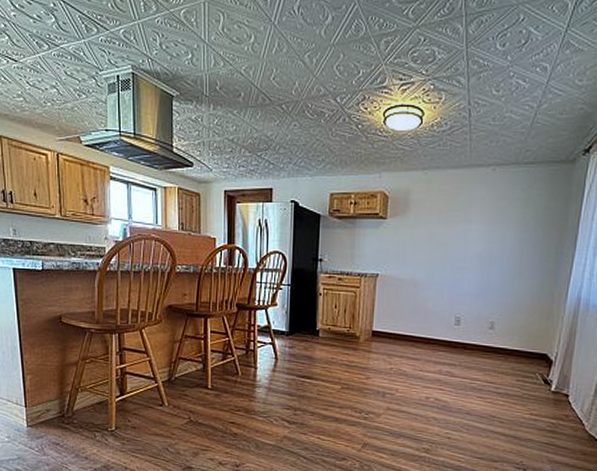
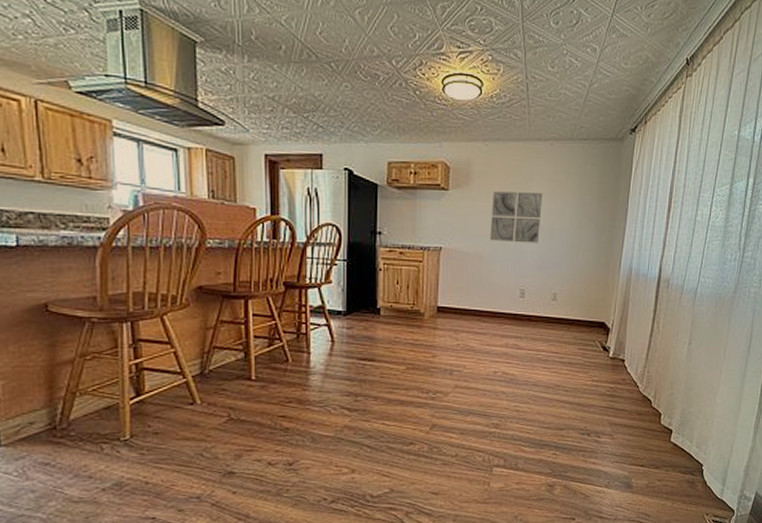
wall art: none [426,219,482,271] -> present [489,191,542,243]

